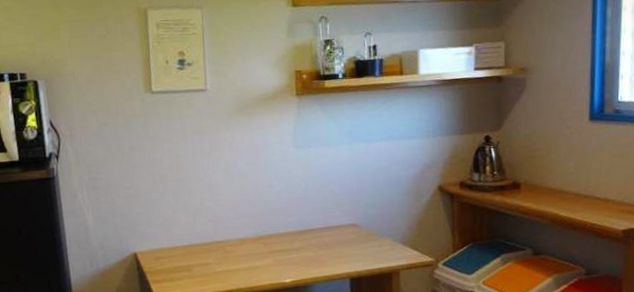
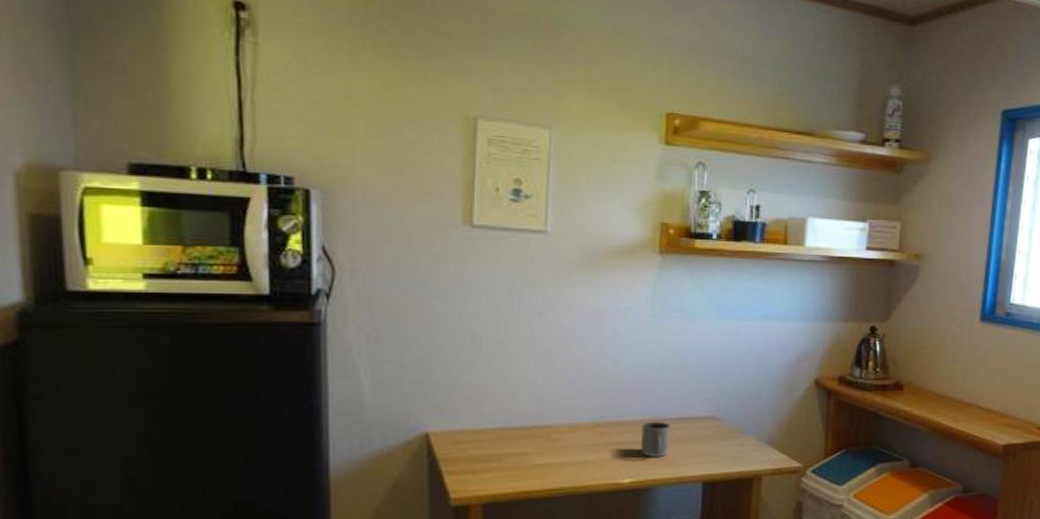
mug: none [296,231,320,261] -> present [640,421,672,457]

